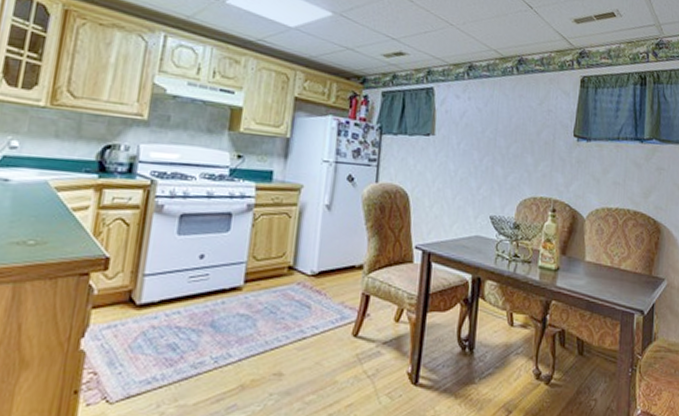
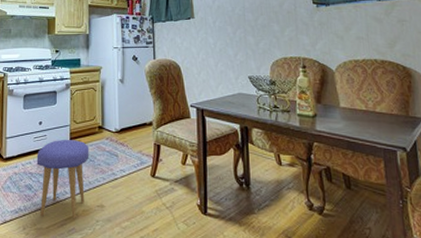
stool: none [186,281,272,390] -> present [36,140,89,218]

